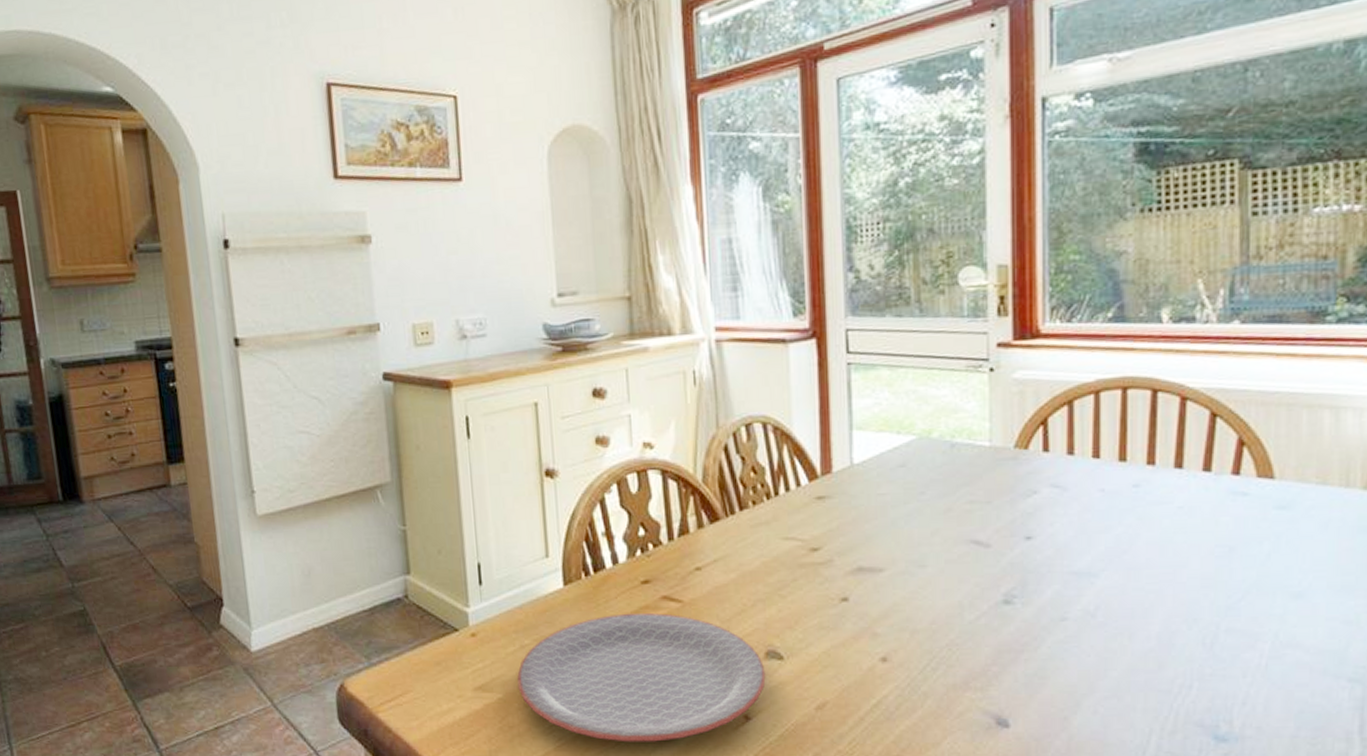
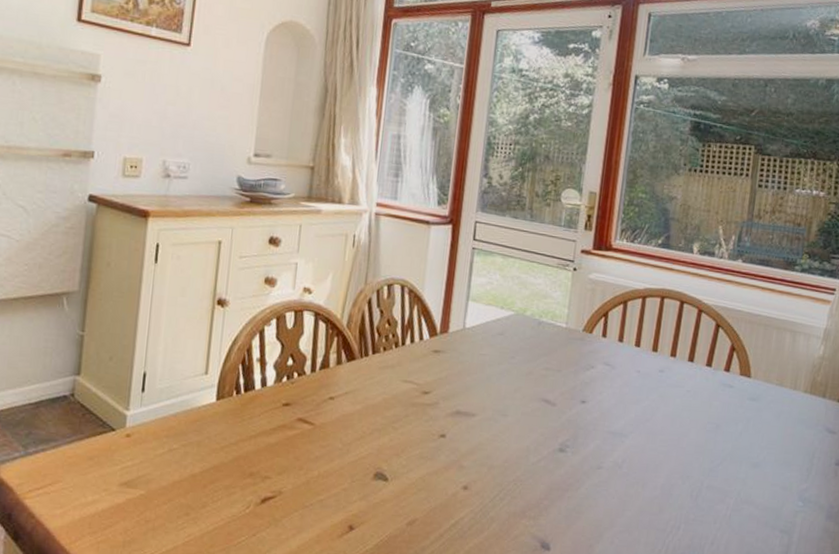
plate: present [517,612,766,742] -> none [160,429,372,543]

